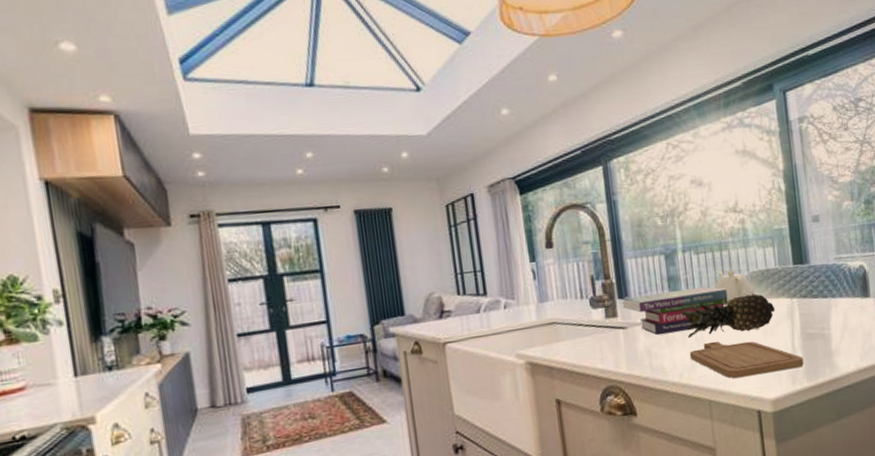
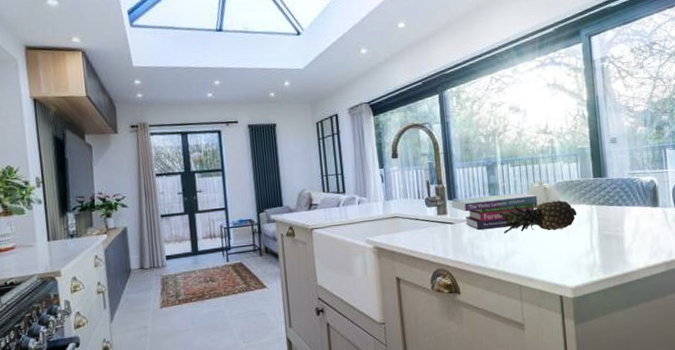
chopping board: present [689,341,804,379] -> none [504,237,600,269]

